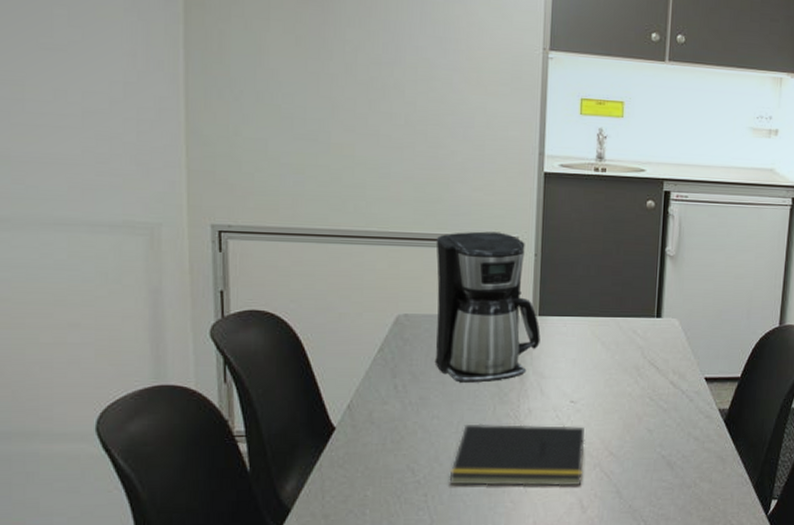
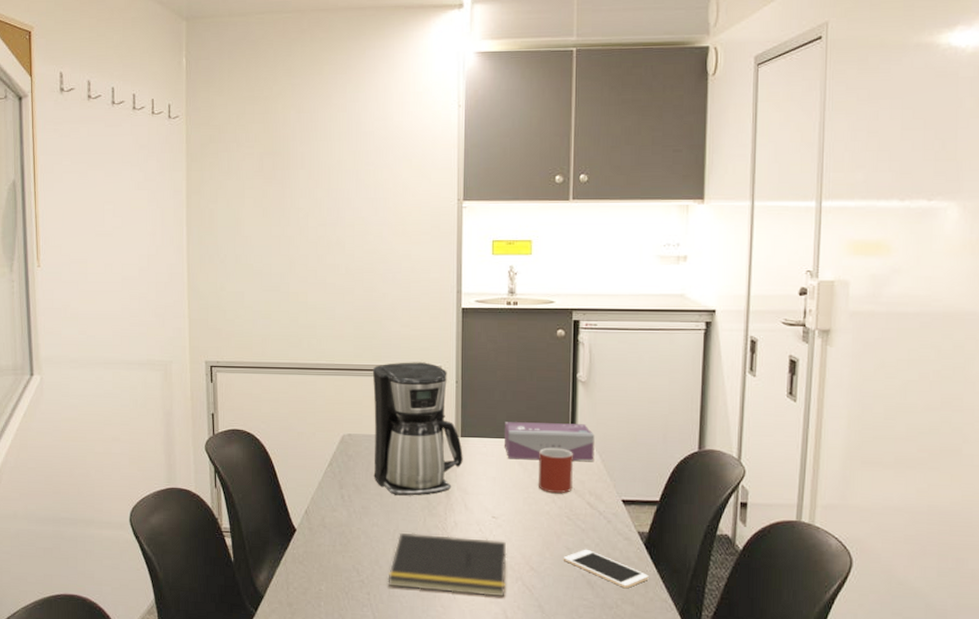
tissue box: none [586,299,681,339] -> present [505,422,595,461]
mug: none [621,325,658,373] -> present [539,447,573,493]
cell phone: none [643,429,727,467] -> present [563,549,649,589]

